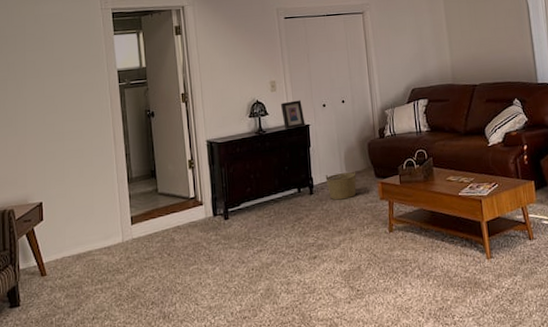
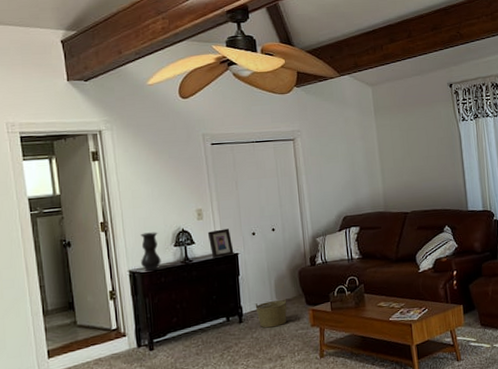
vase: none [217,103,237,141] -> present [140,232,161,271]

